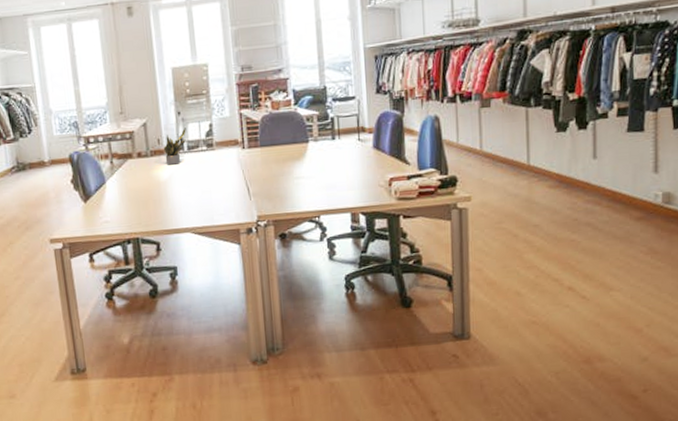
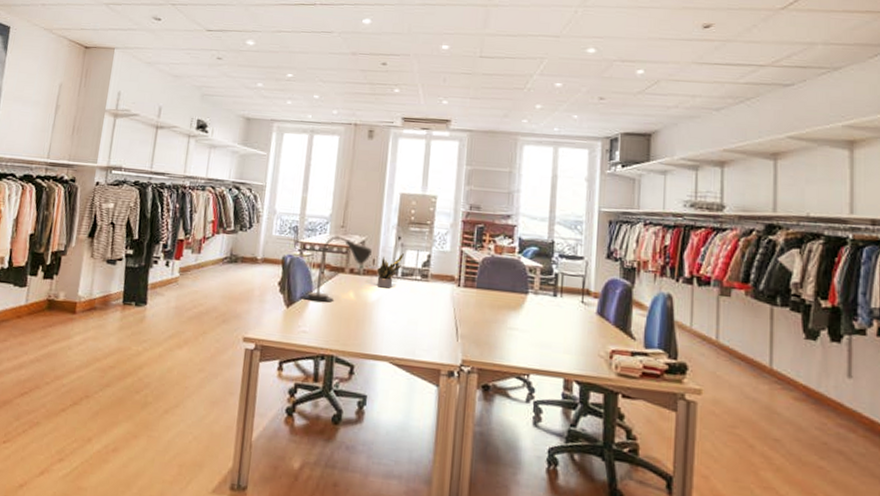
desk lamp: none [95,123,155,193] -> present [300,236,372,303]

